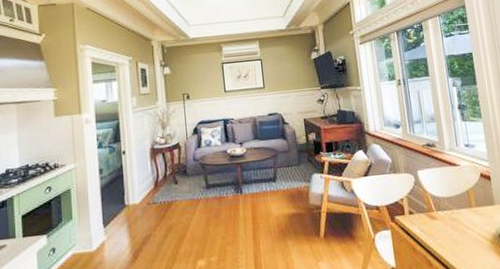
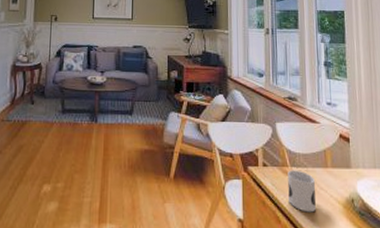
mug: none [434,213,465,253] -> present [288,170,316,213]

